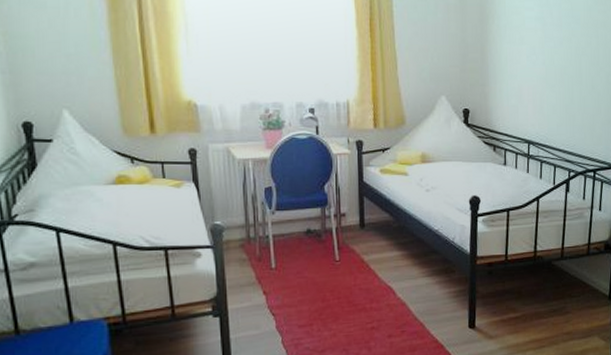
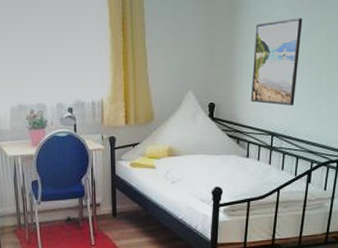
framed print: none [505,30,552,114] -> present [250,18,303,106]

